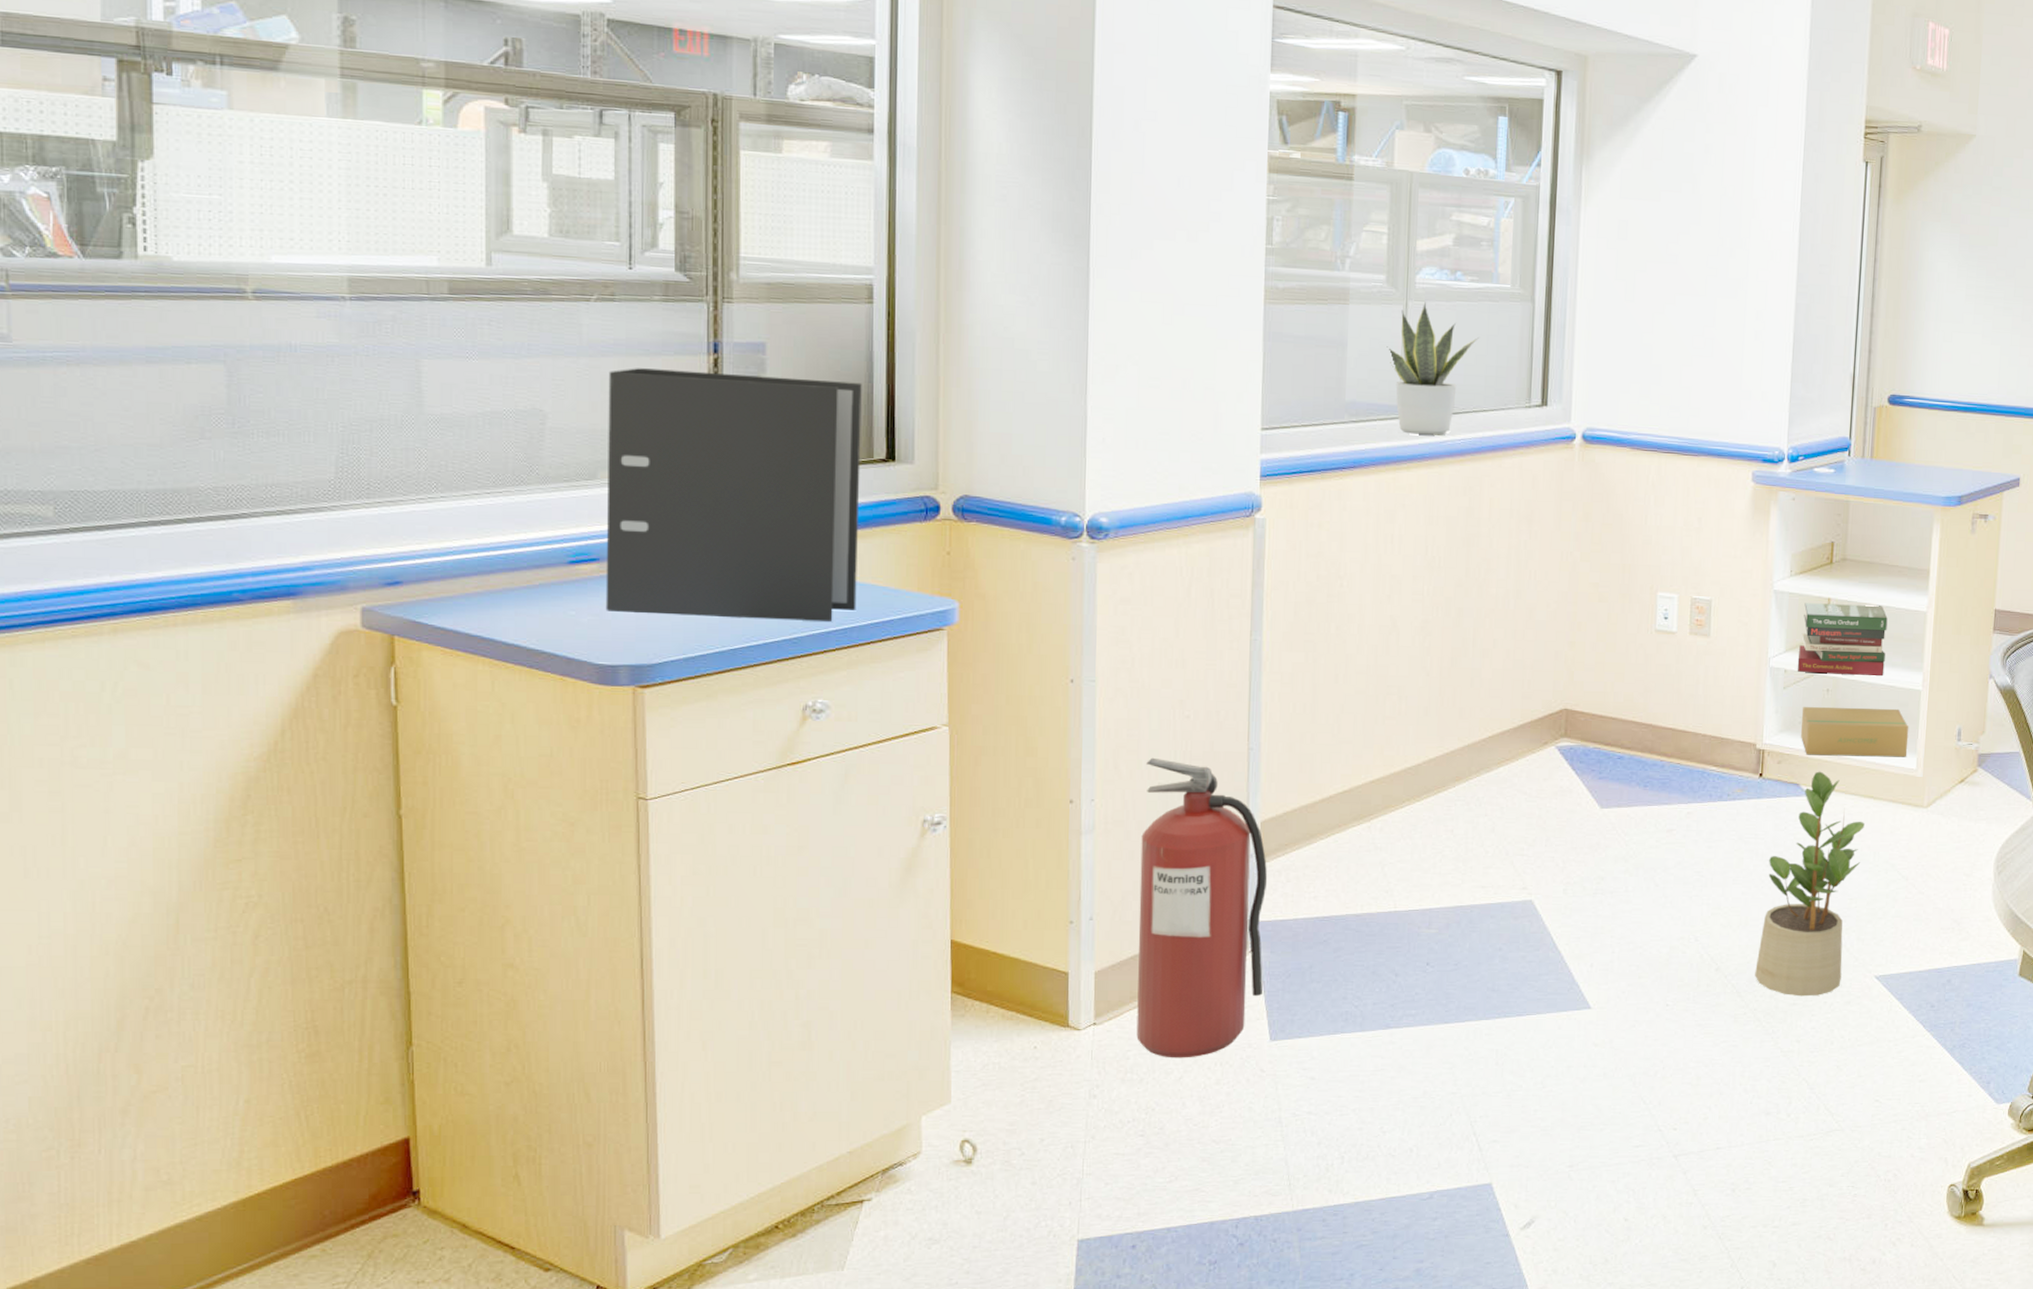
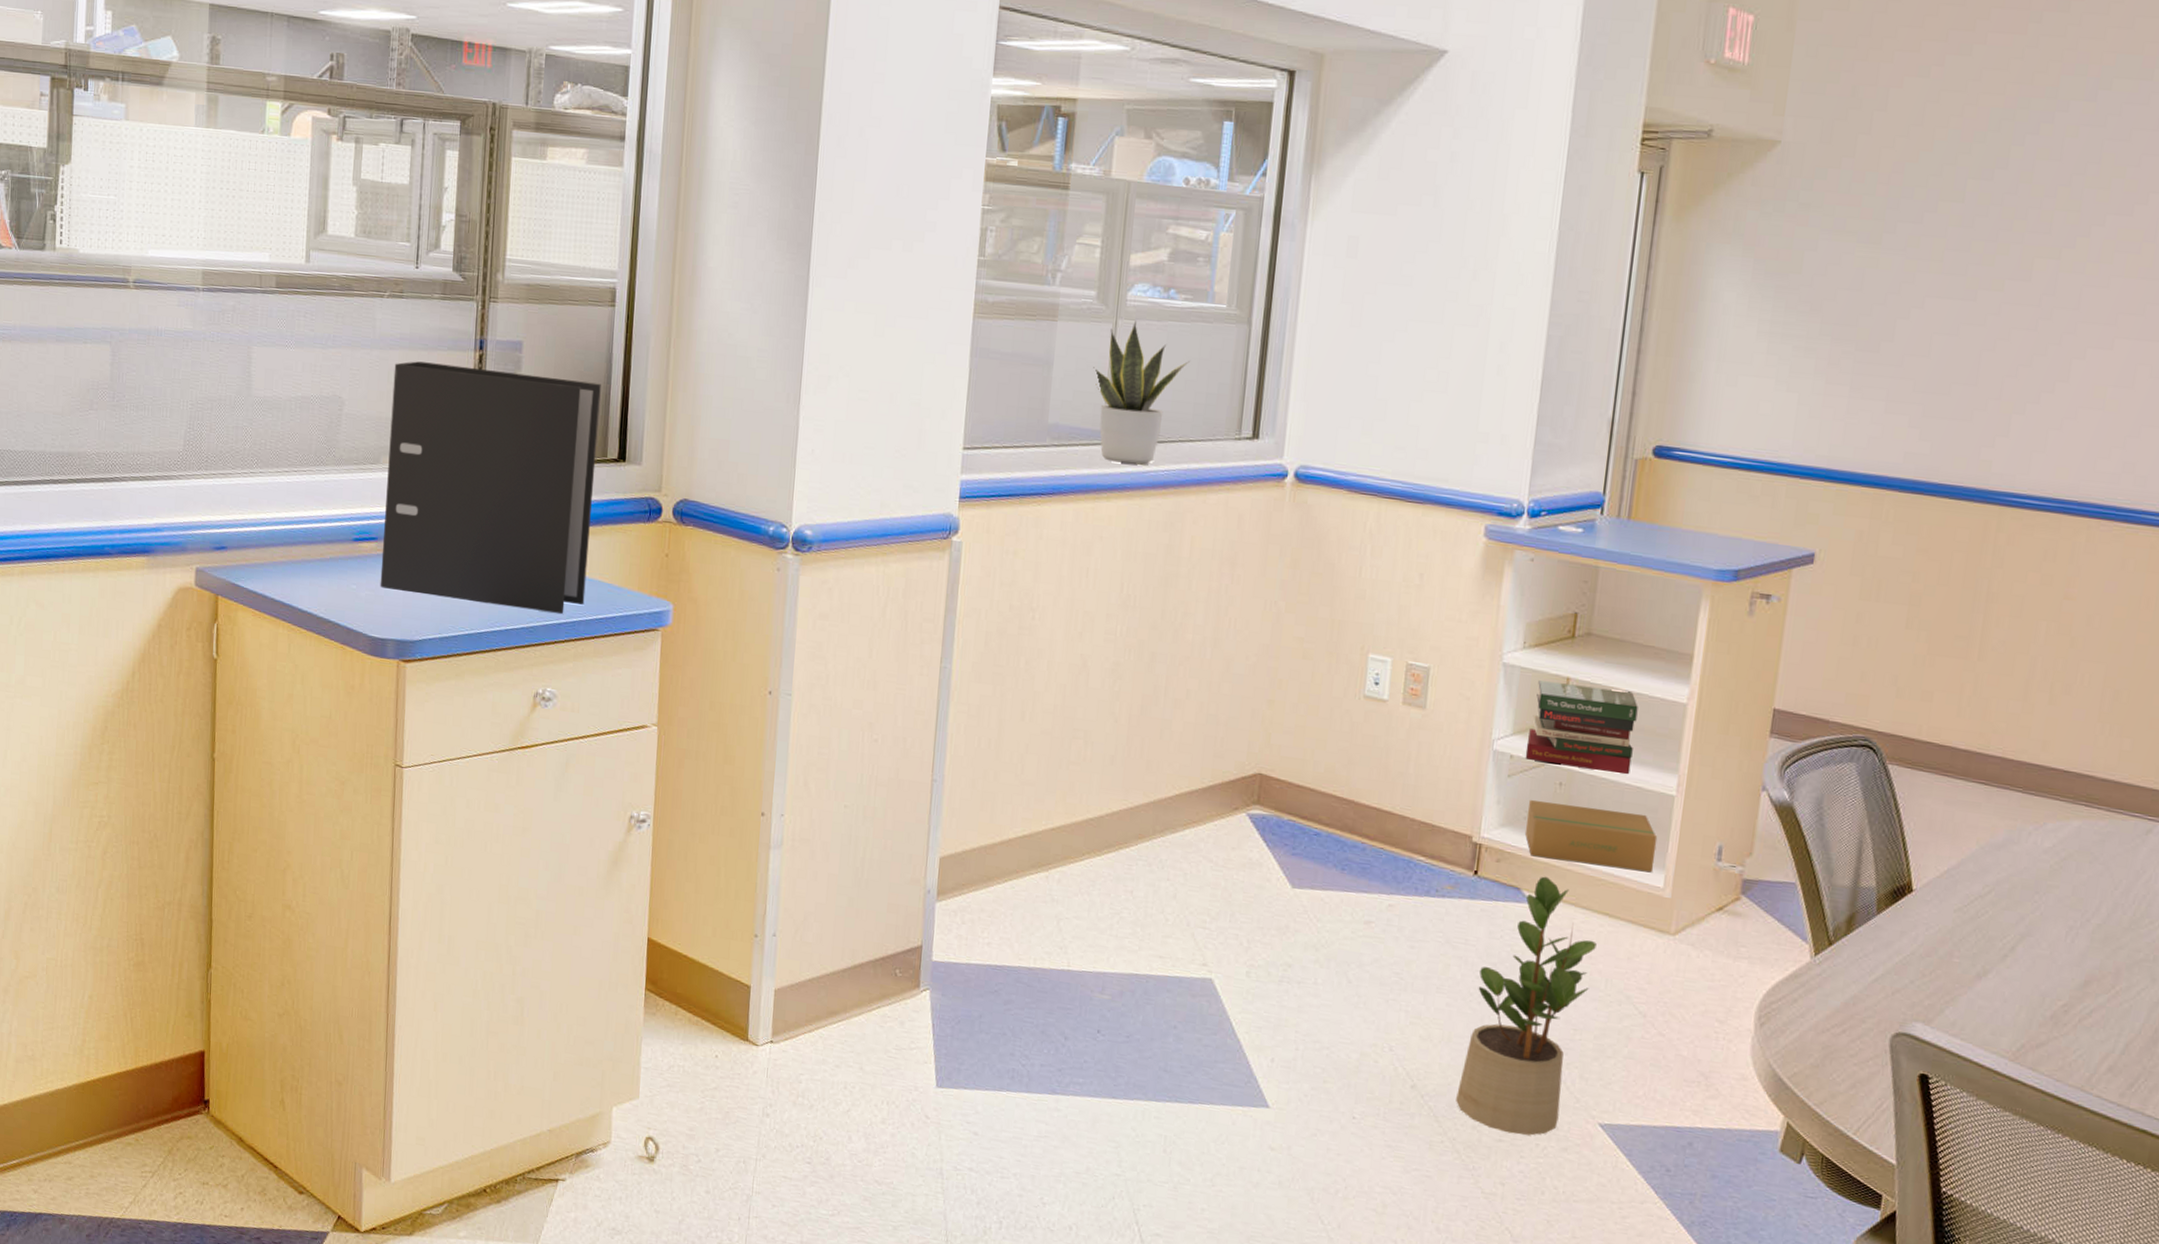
fire extinguisher: present [1136,757,1268,1058] -> none [809,778,944,1092]

